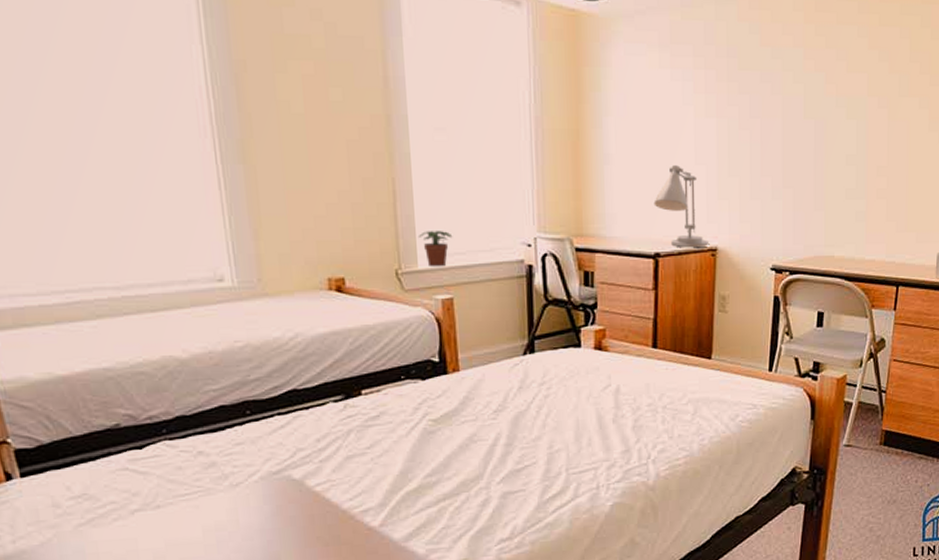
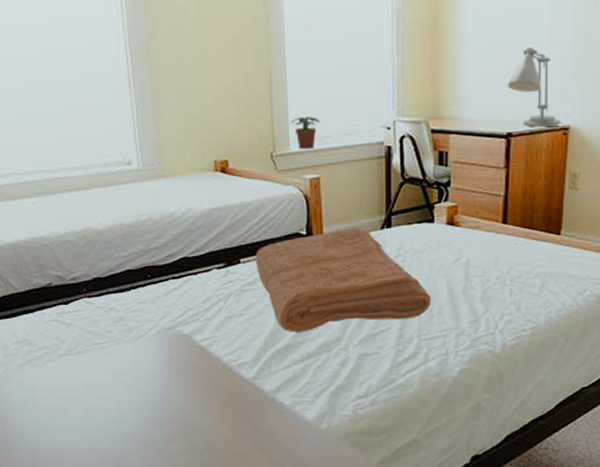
towel: none [379,352,580,472] -> present [255,227,431,332]

